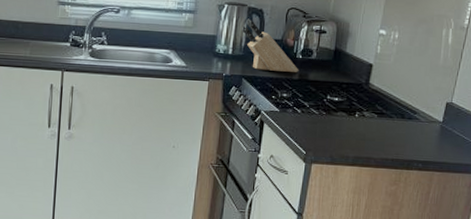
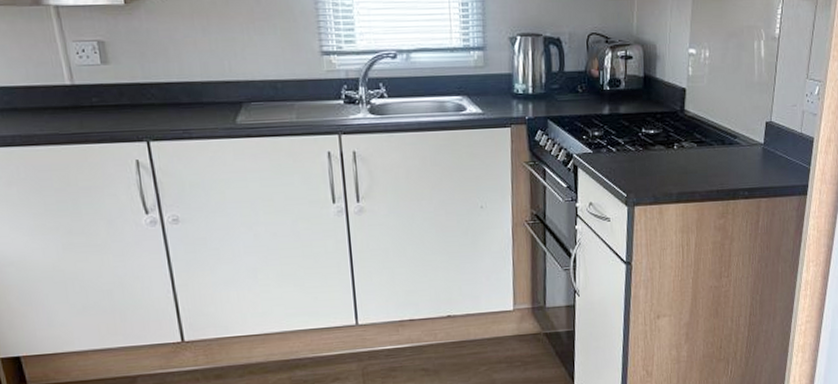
knife block: present [242,18,299,72] -> none [540,50,608,108]

